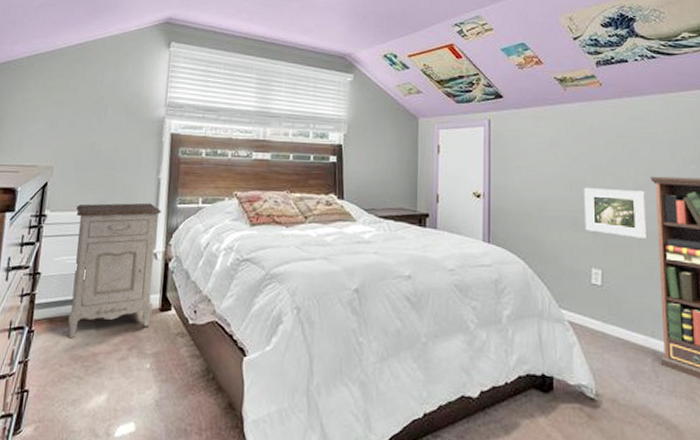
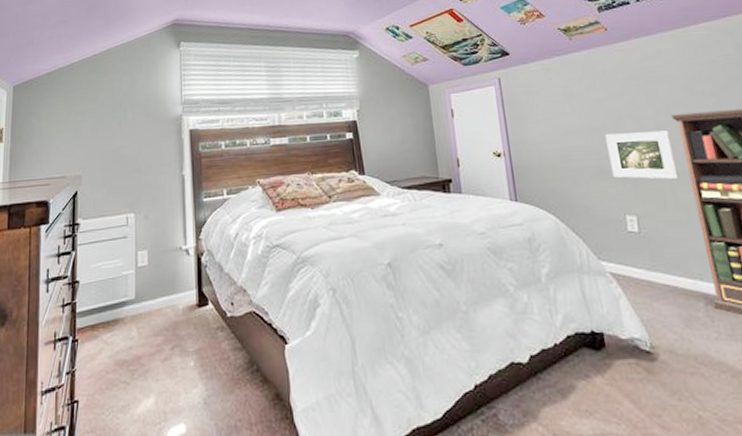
nightstand: present [67,202,161,339] -> none [107,200,191,344]

